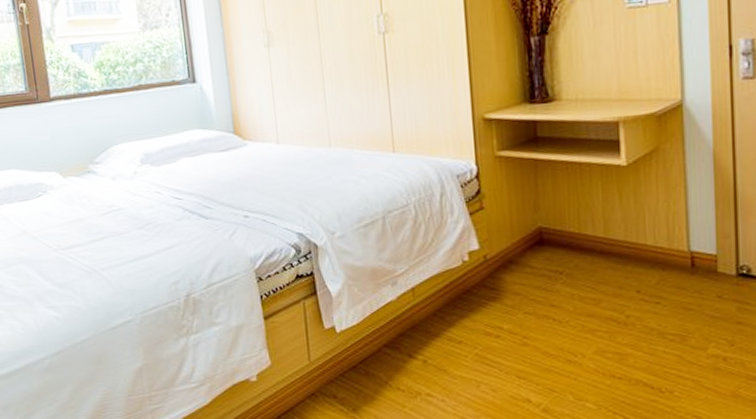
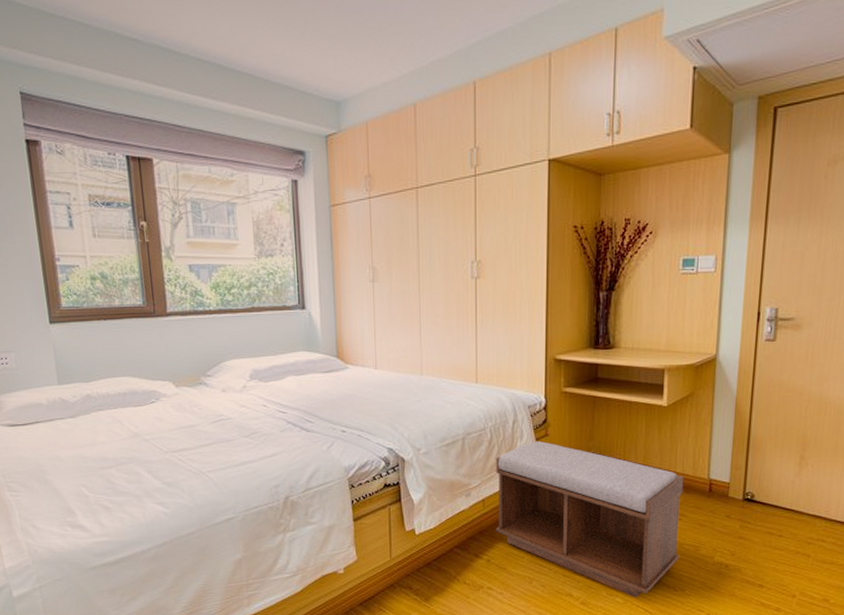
bench: none [424,216,662,402] -> present [496,441,684,598]

